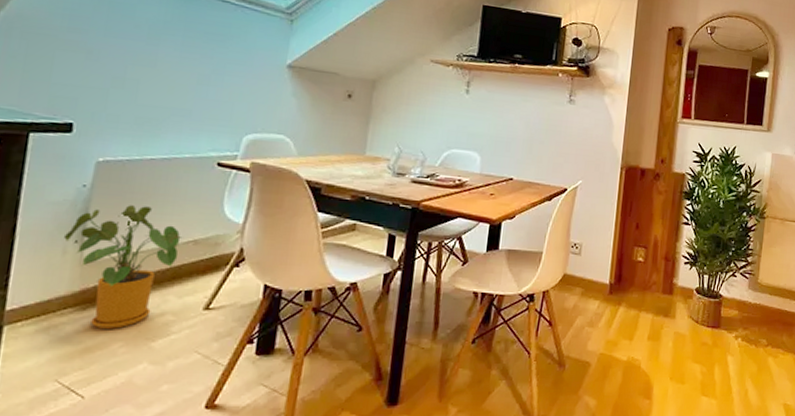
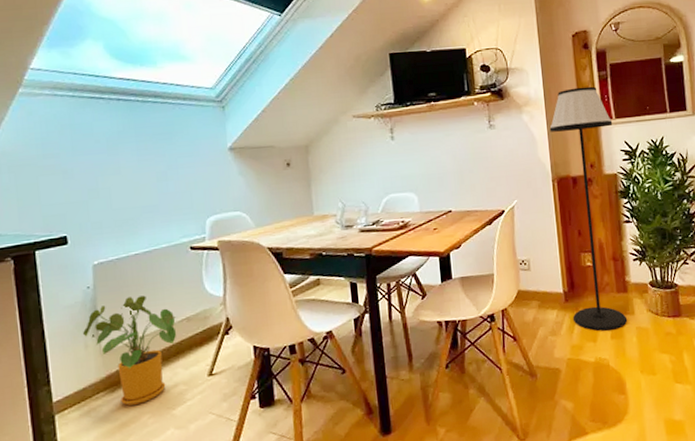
floor lamp: none [613,80,691,331] -> present [549,86,627,331]

